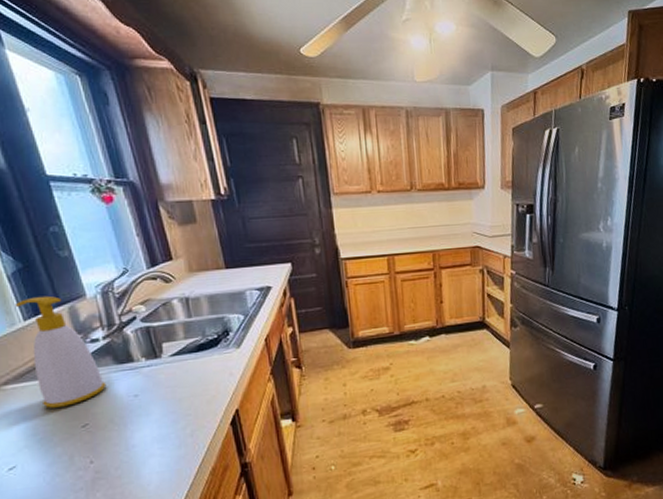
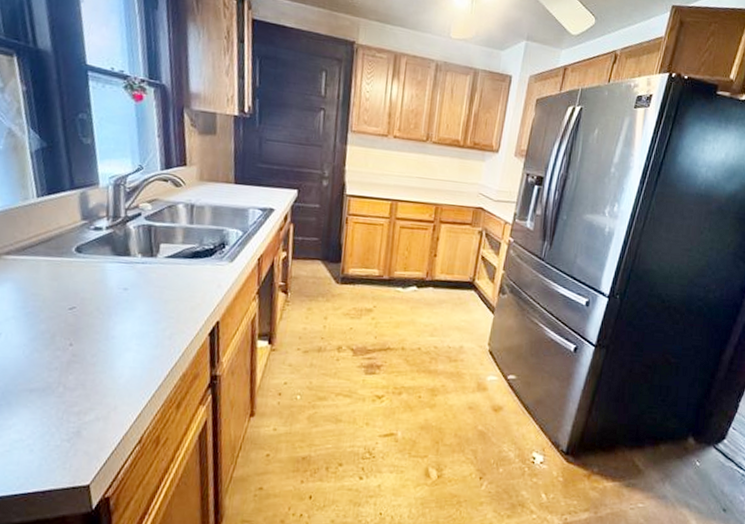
soap bottle: present [15,295,107,408] -> none [31,176,101,287]

